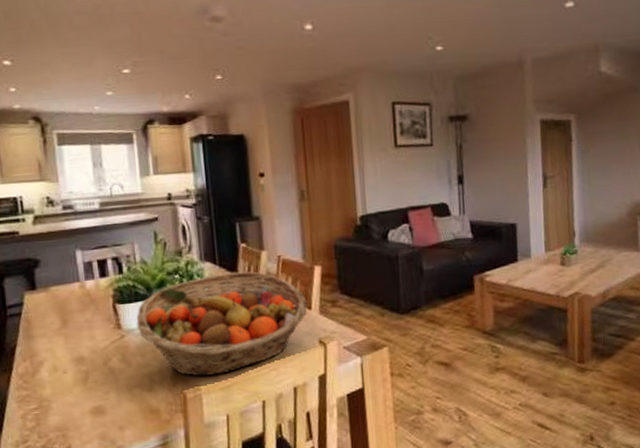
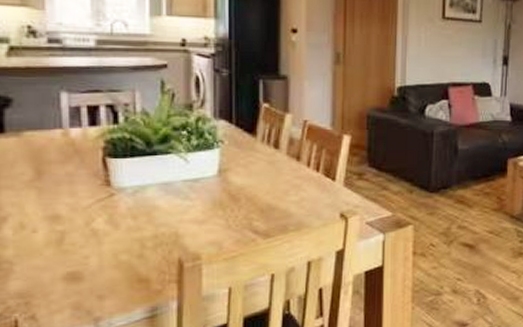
fruit basket: present [136,271,308,377] -> none [130,133,332,245]

